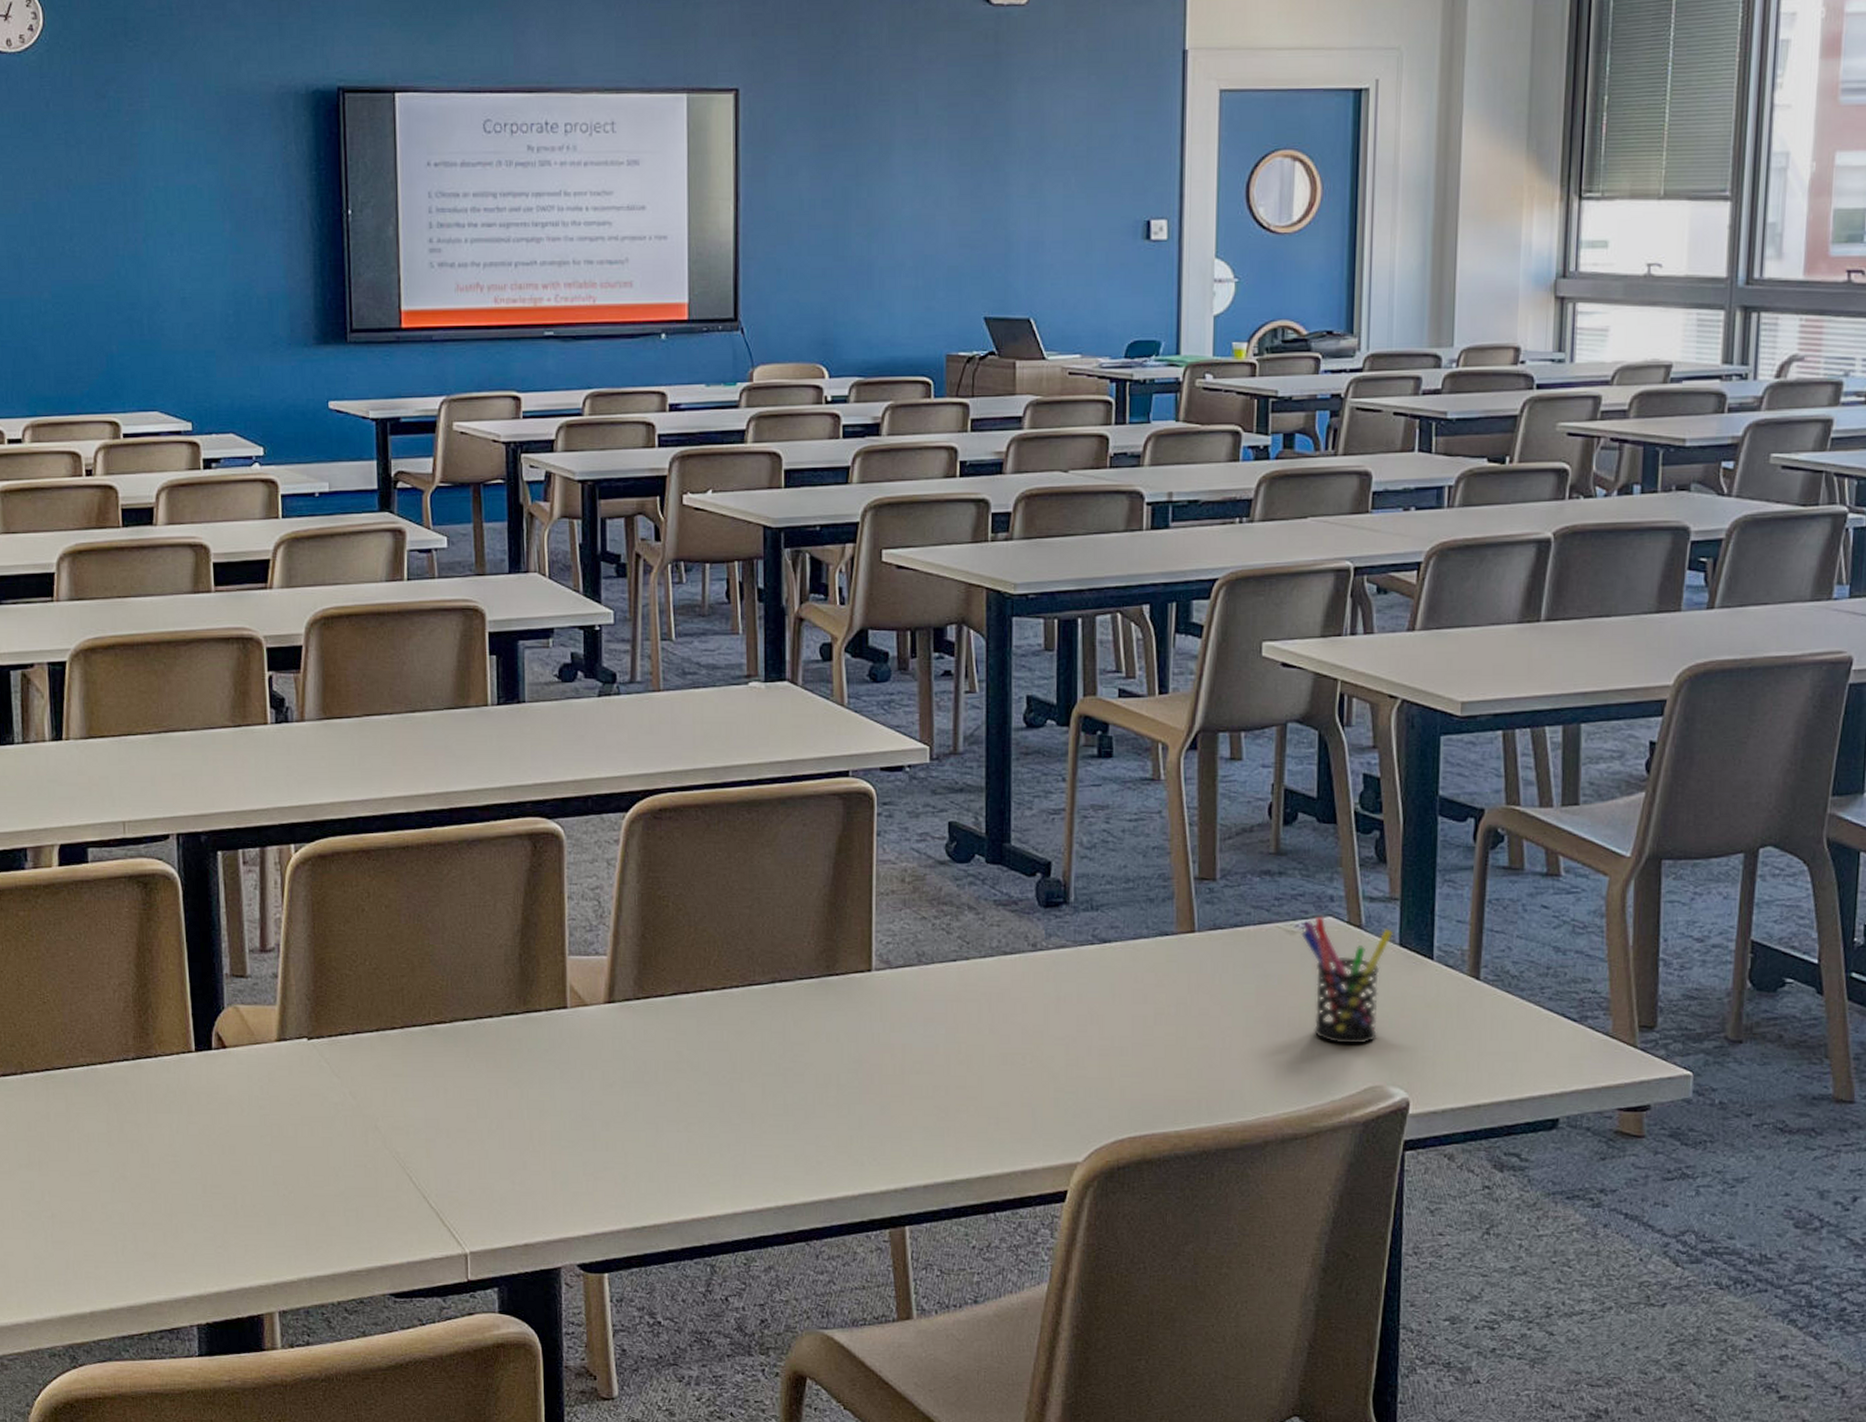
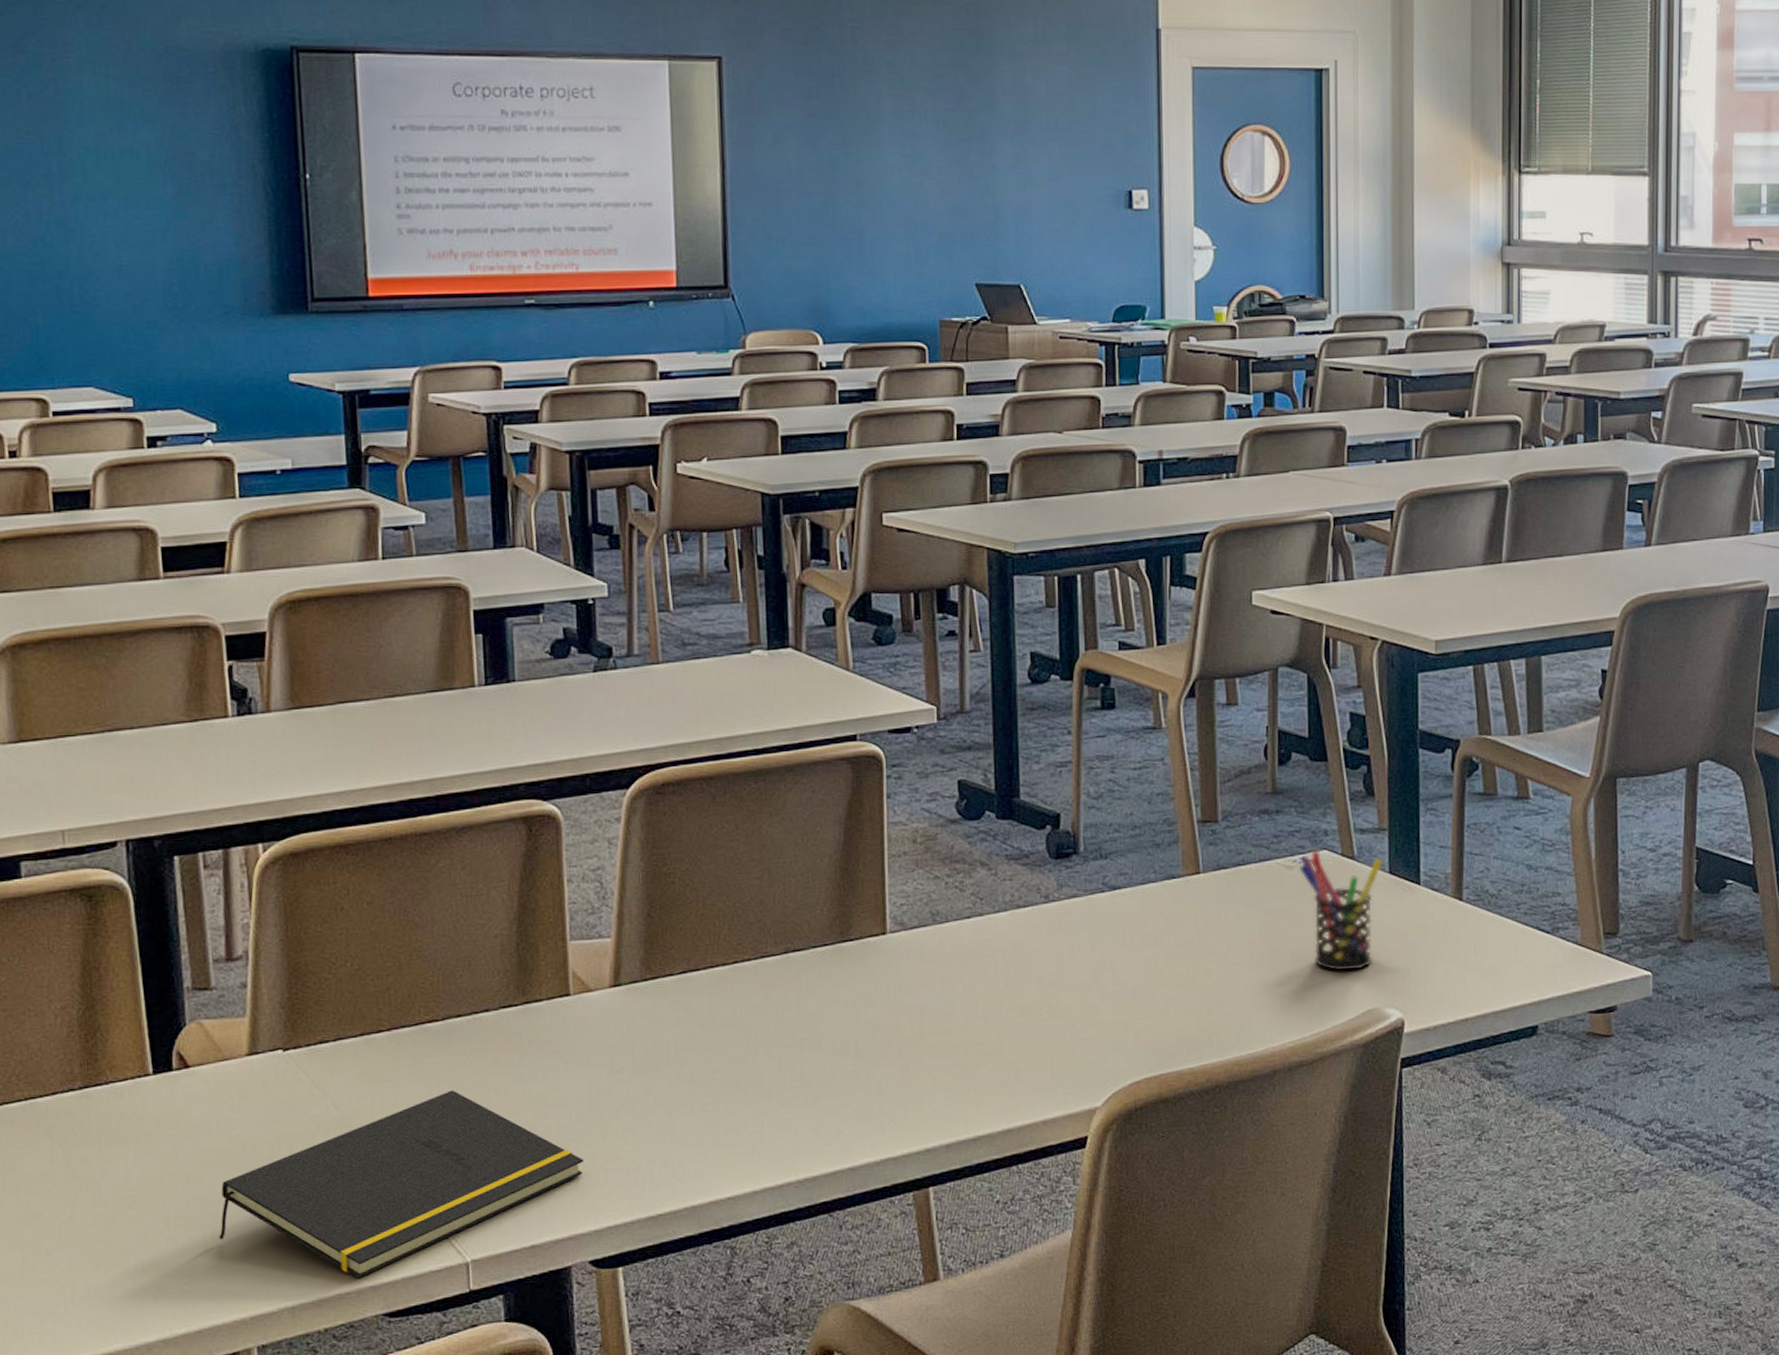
notepad: none [248,1089,575,1258] -> present [219,1090,583,1279]

